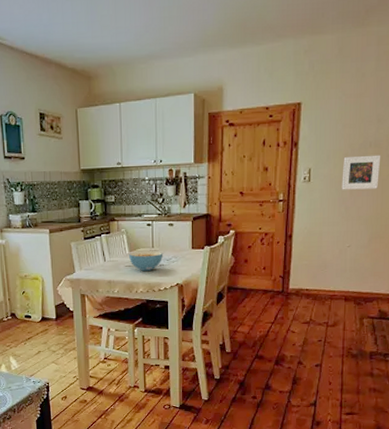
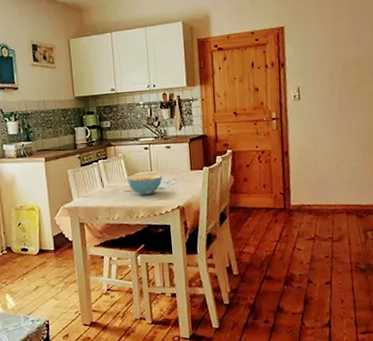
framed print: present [341,155,381,190] -> none [329,72,365,106]

